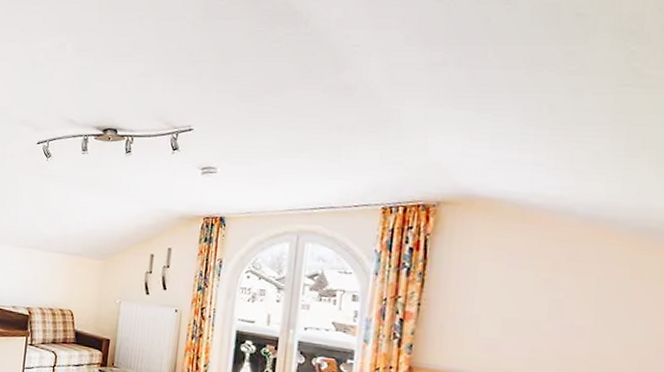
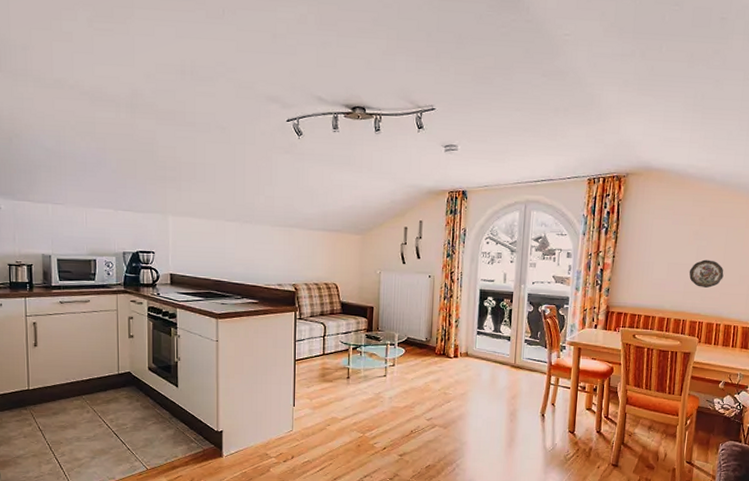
decorative plate: none [536,317,596,357] -> present [689,259,724,288]

